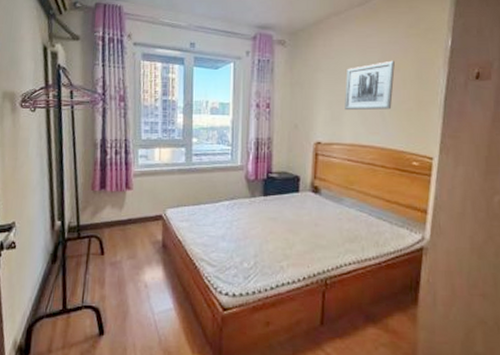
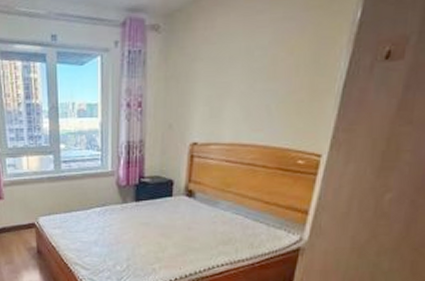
wall art: present [345,60,395,111] -> none [226,41,288,106]

